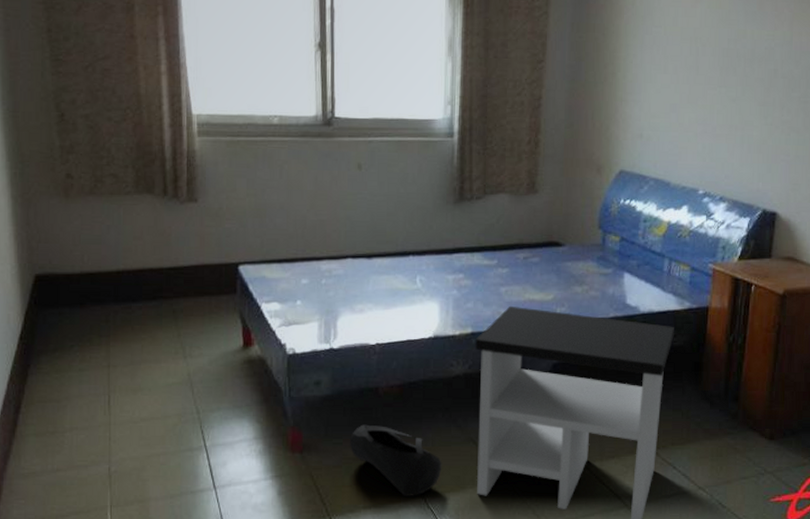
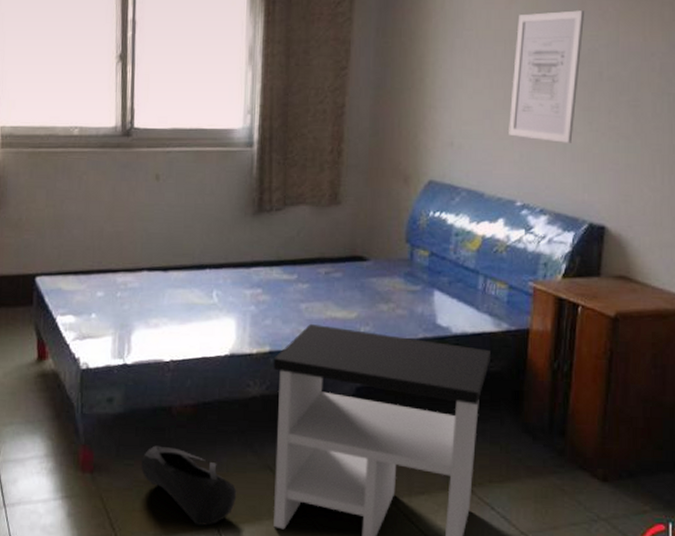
wall art: none [693,11,762,136] -> present [509,10,584,143]

